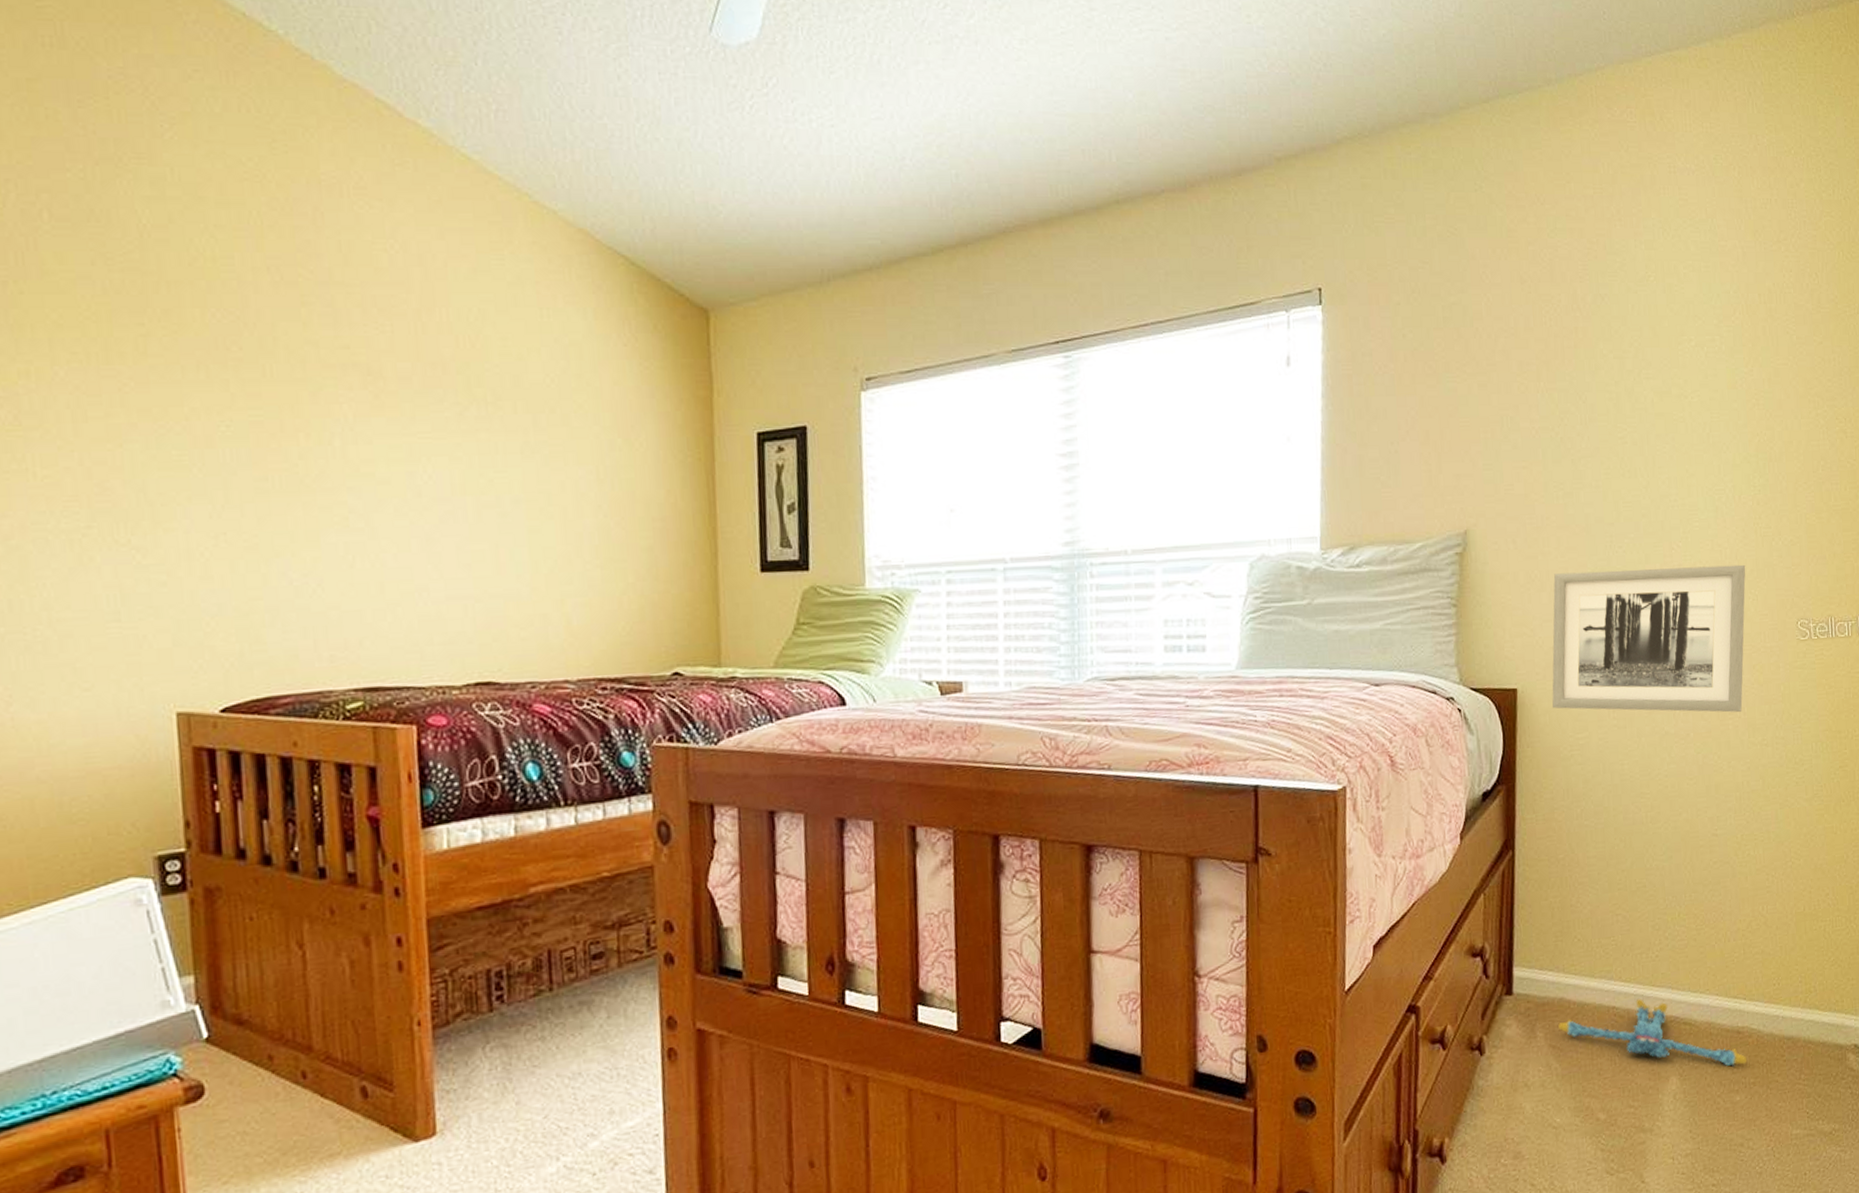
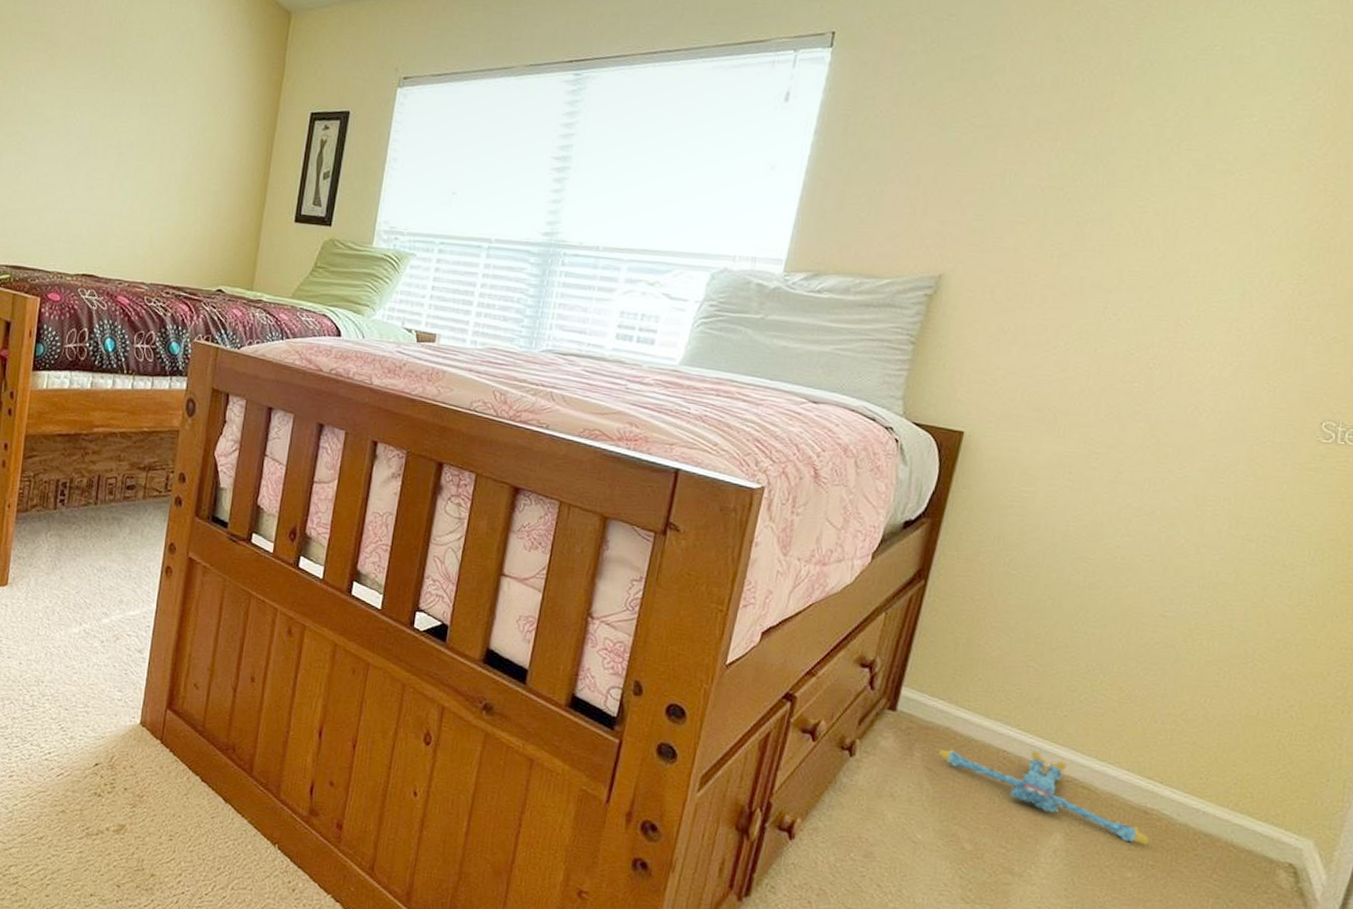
wall art: present [1552,564,1746,713] -> none [1000,329,1268,502]

